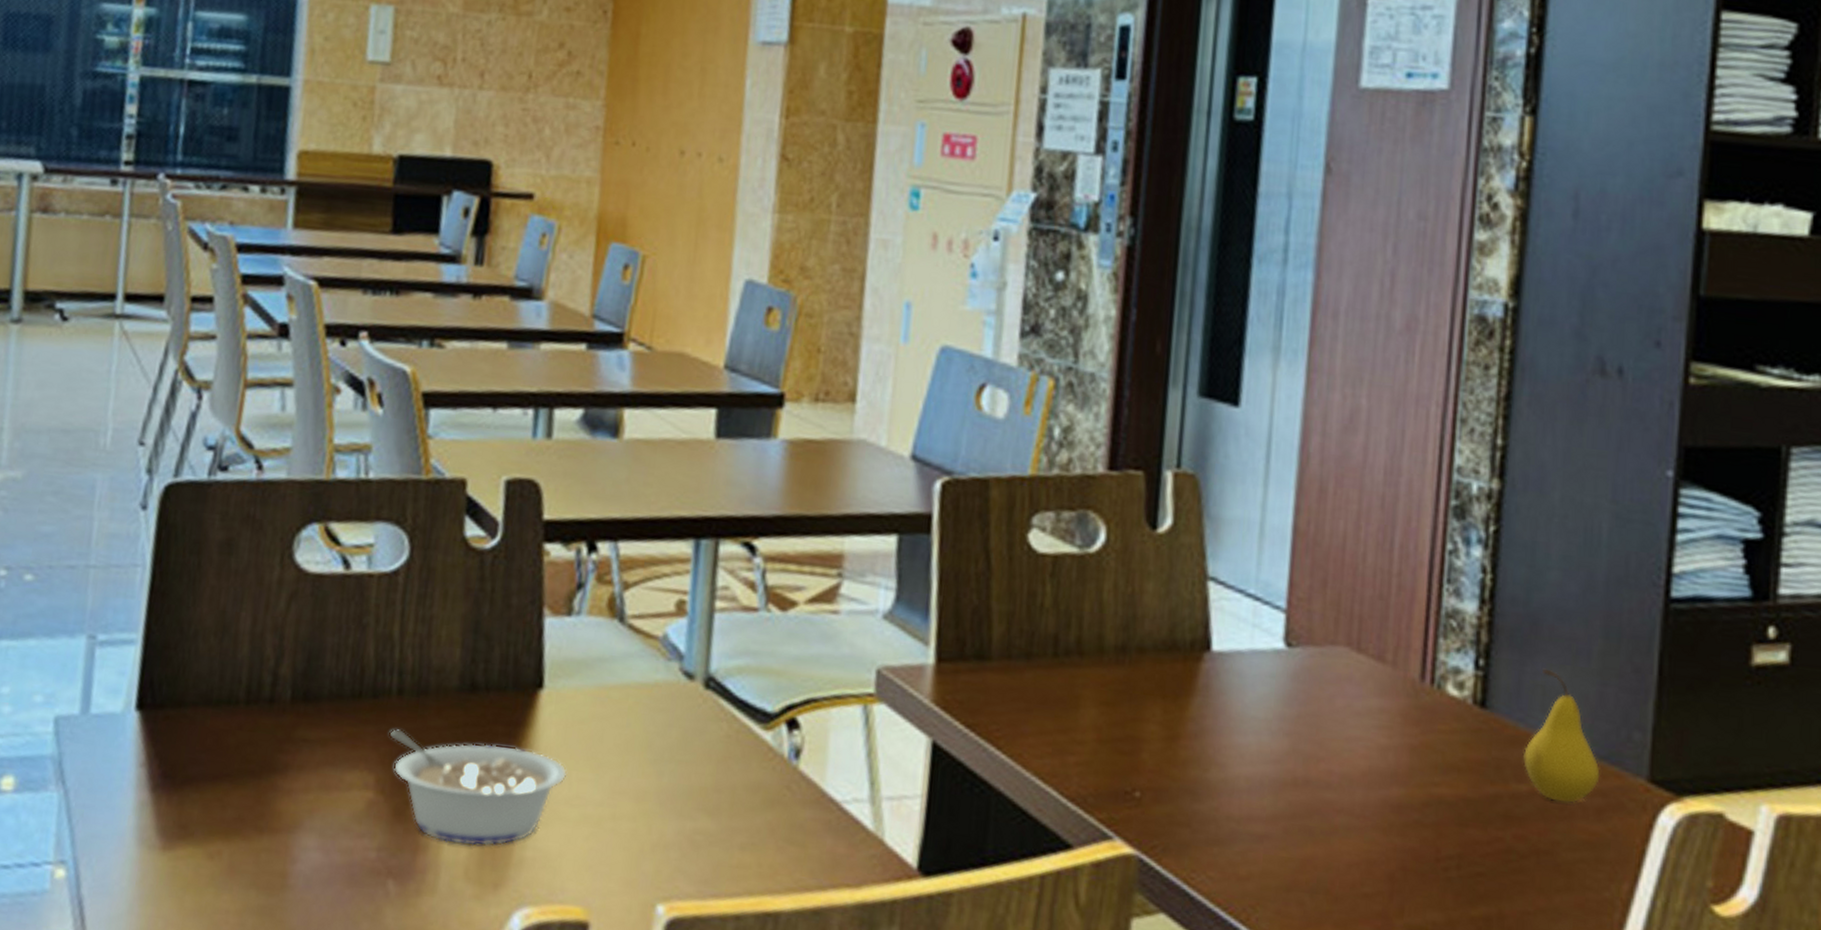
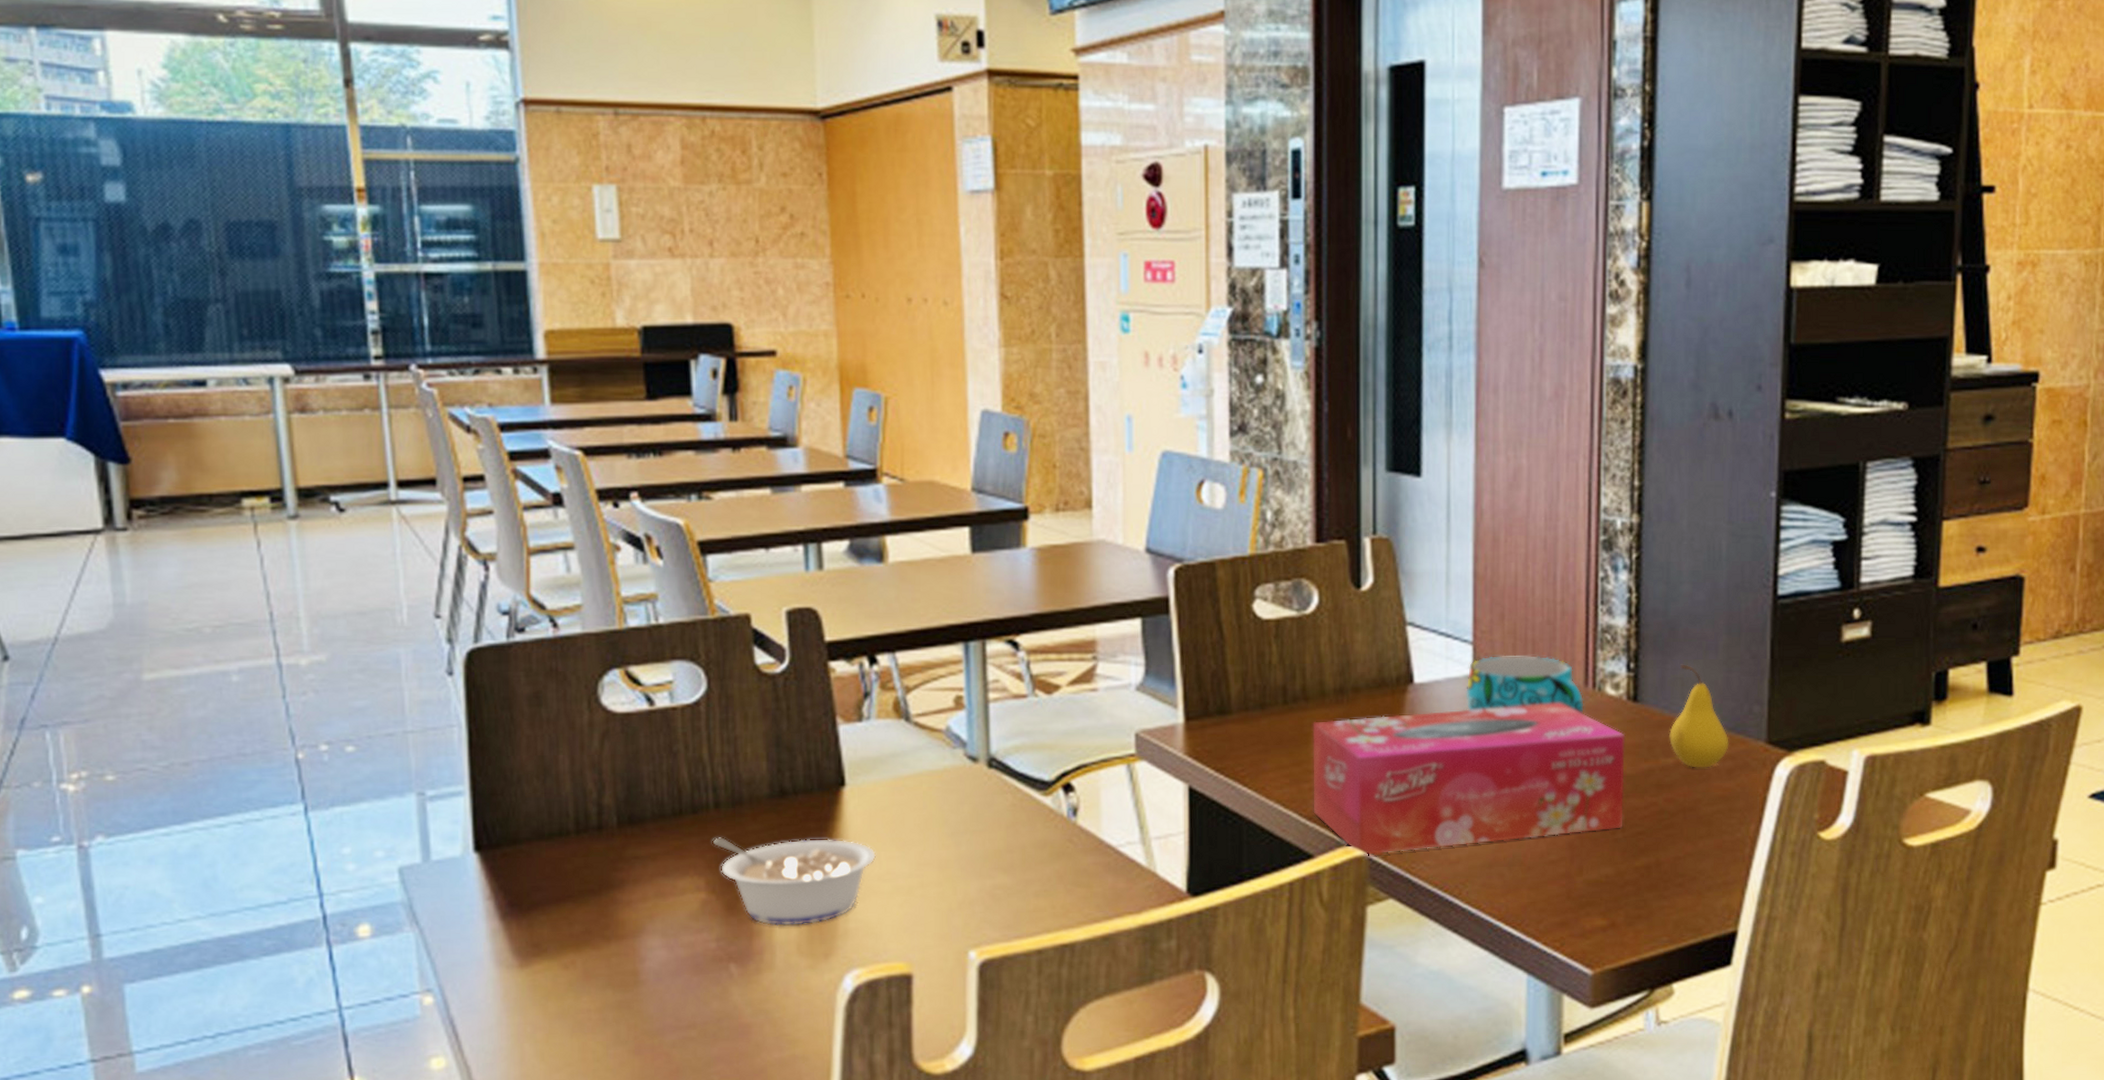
tissue box: none [1078,683,1468,866] -> present [1313,702,1626,855]
cup: none [1273,629,1419,715] -> present [1466,655,1584,714]

